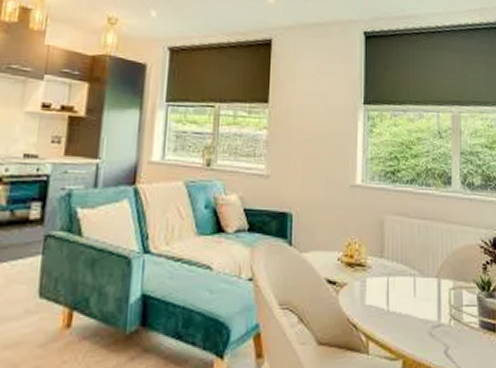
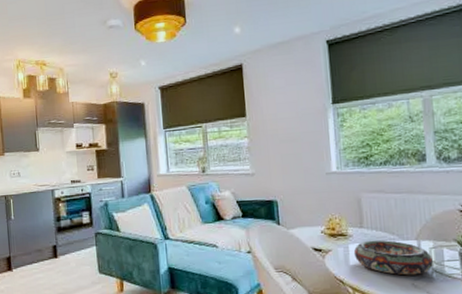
decorative bowl: none [371,274,452,322] -> present [353,240,433,276]

